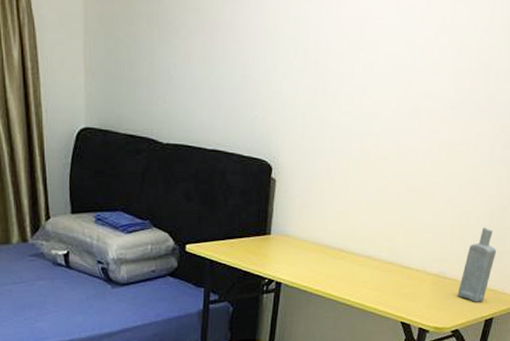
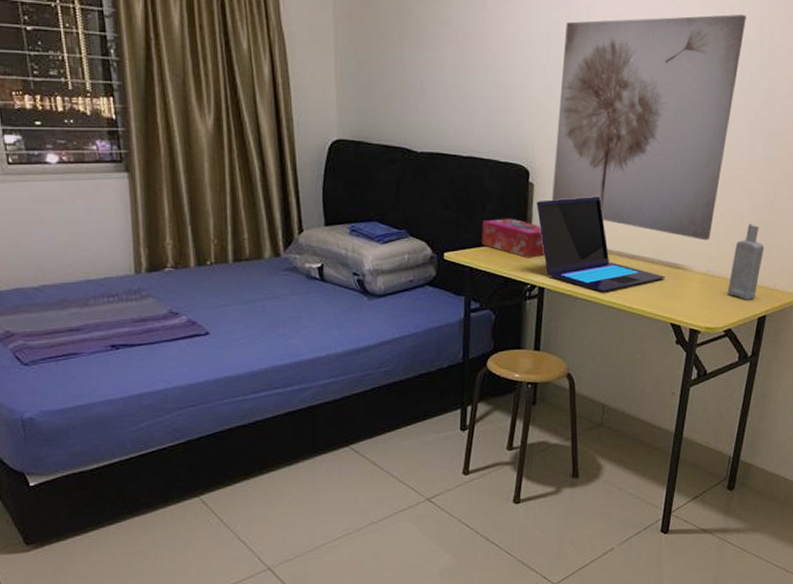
tissue box: none [223,212,284,253] -> present [482,218,545,258]
laptop: none [277,194,399,290] -> present [537,197,666,293]
wall art: none [293,13,496,243] -> present [552,14,746,241]

